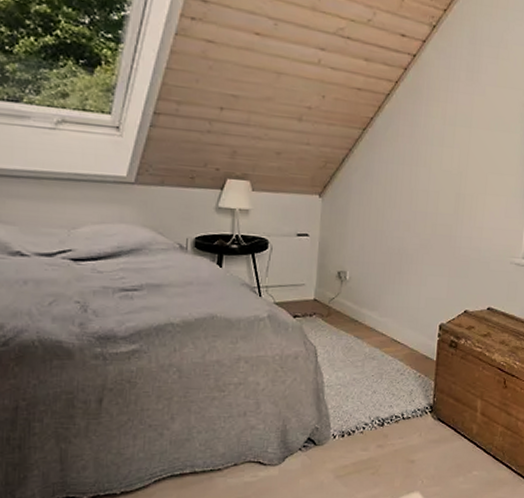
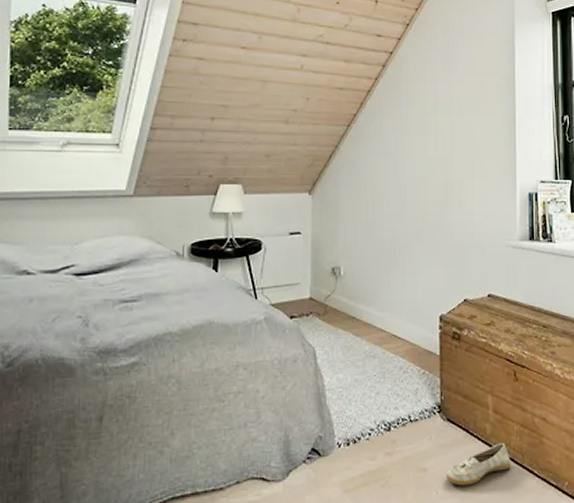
shoe: none [431,441,492,477] -> present [445,442,511,486]

